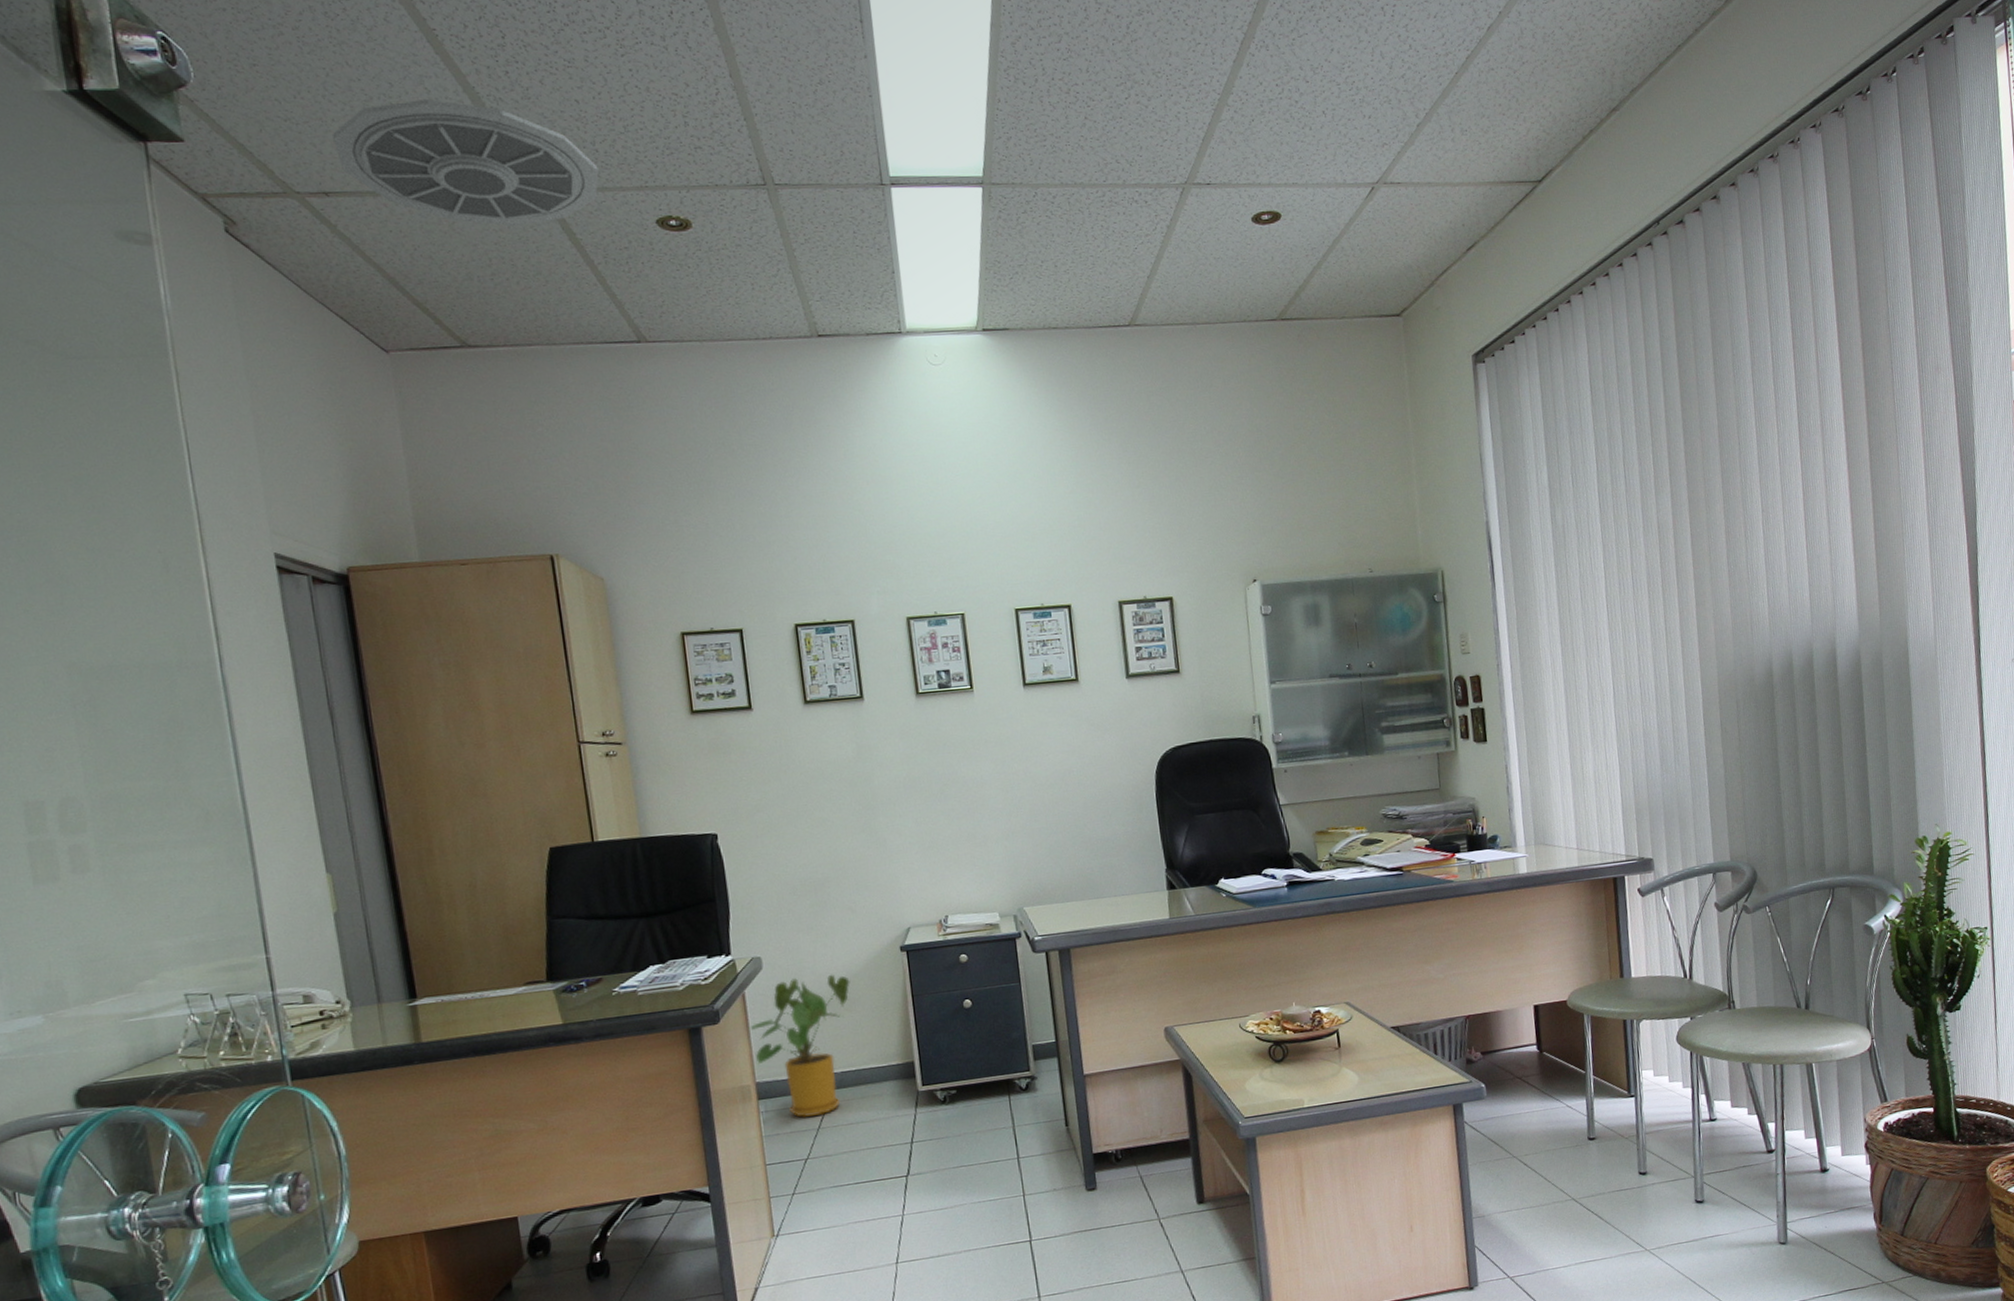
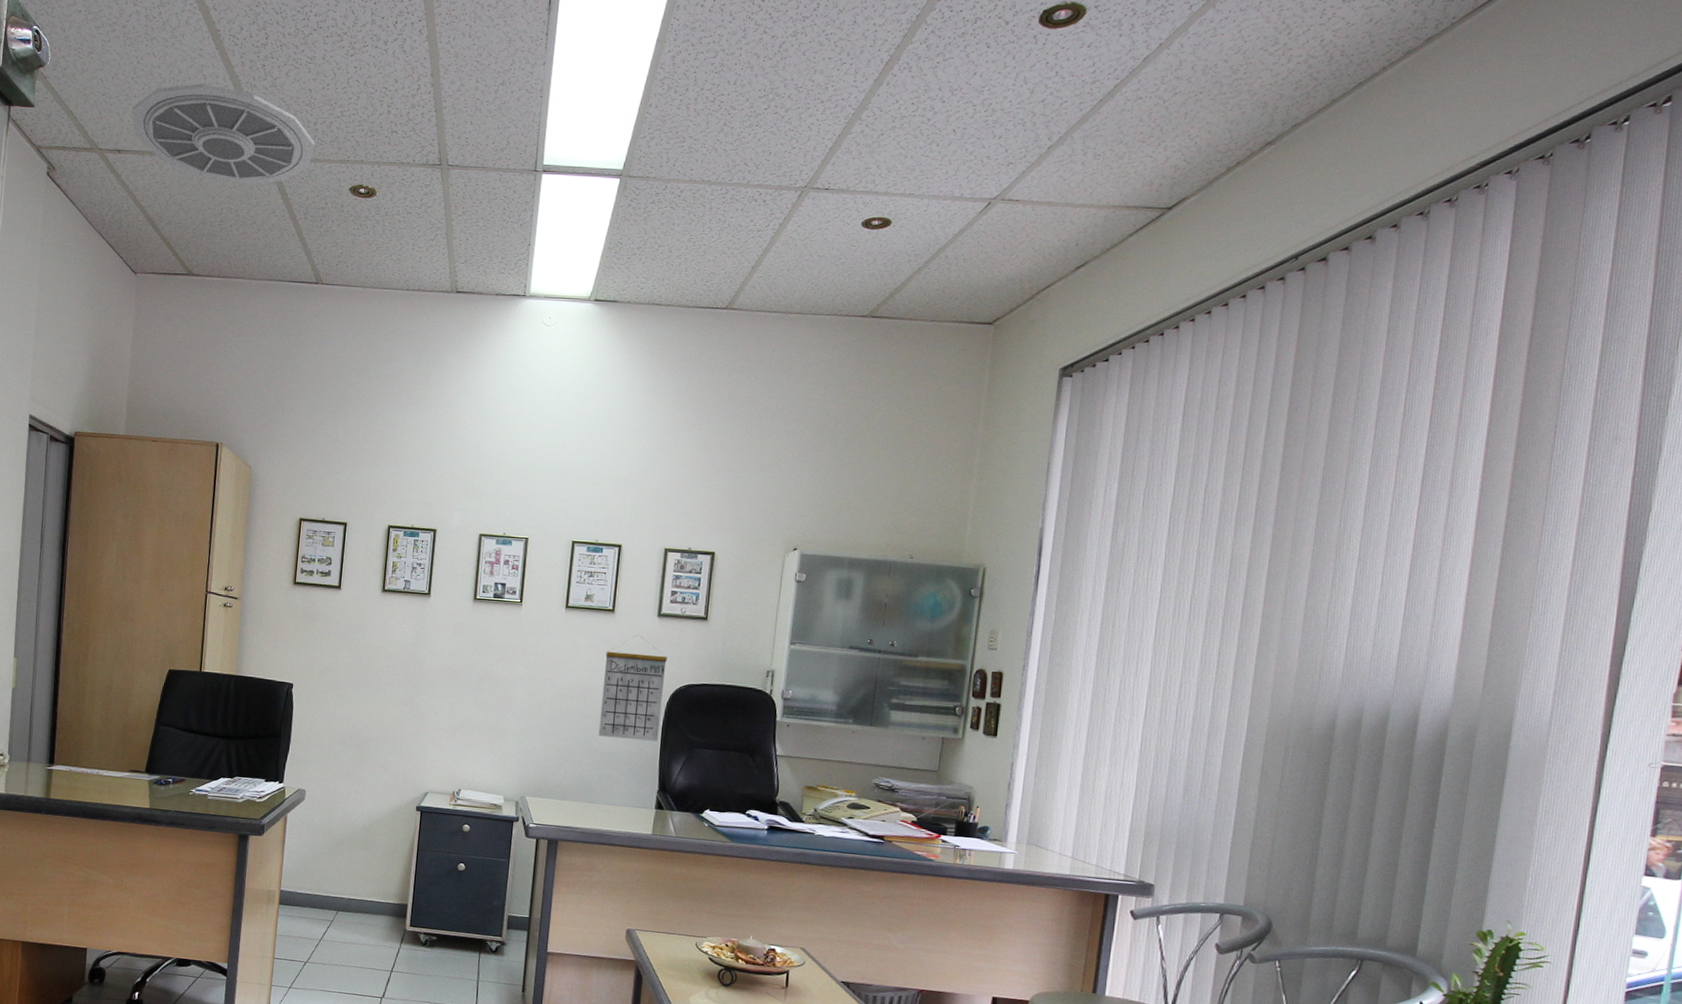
house plant: present [748,974,850,1117] -> none [284,813,371,930]
calendar: none [1078,702,1155,823] -> present [598,635,667,742]

